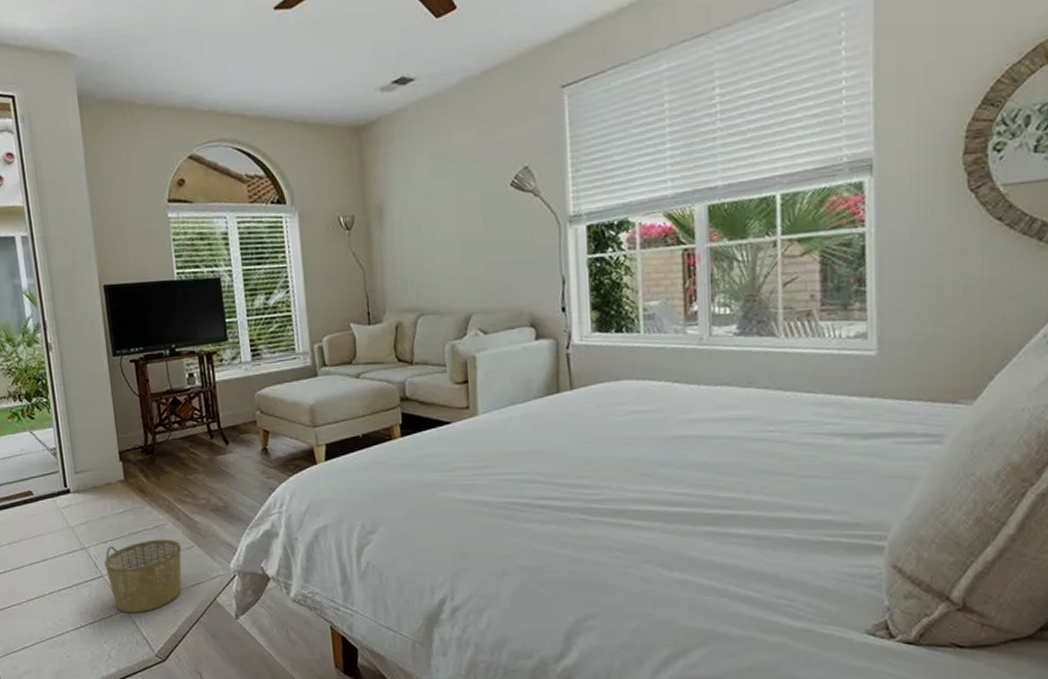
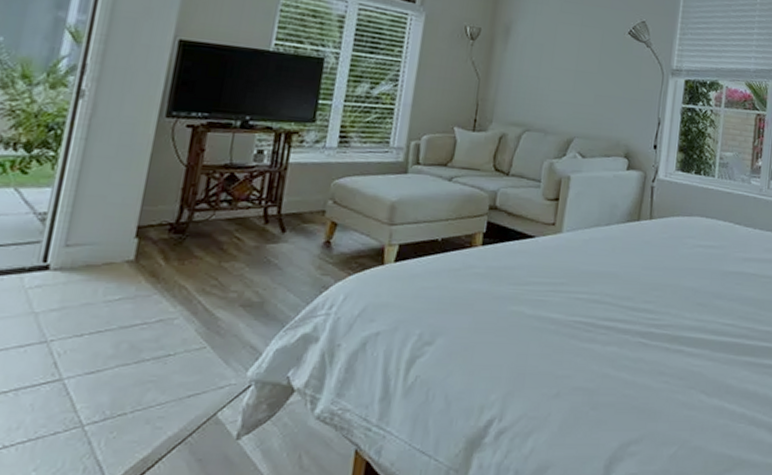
basket: present [104,539,182,613] -> none [67,335,189,430]

